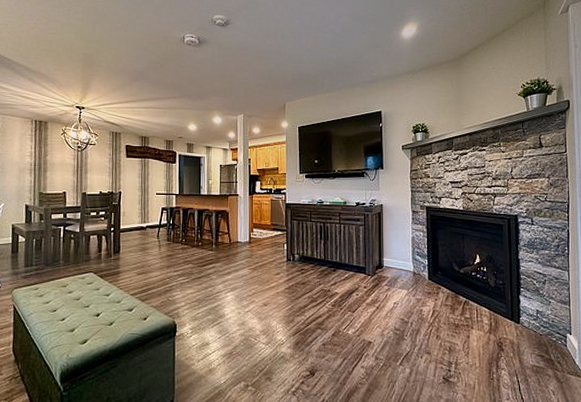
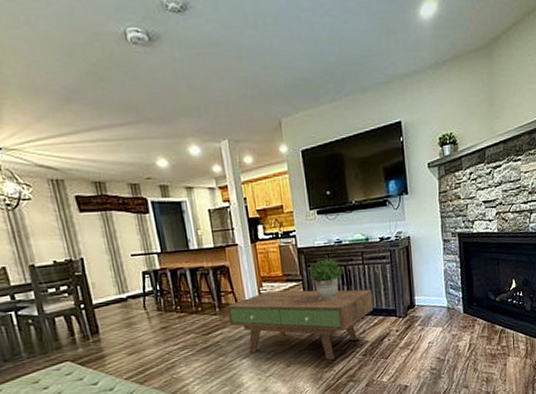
coffee table: none [222,237,346,306] -> present [227,289,374,361]
potted plant: none [293,214,322,252] -> present [309,257,344,301]

